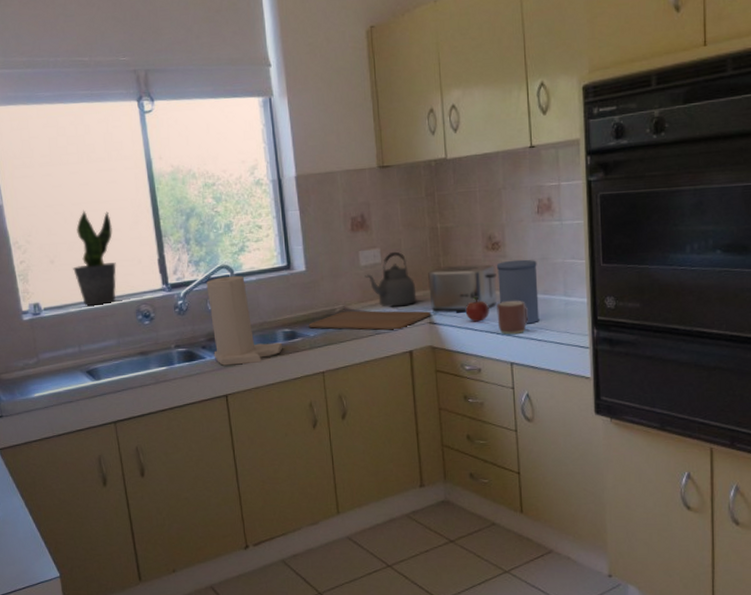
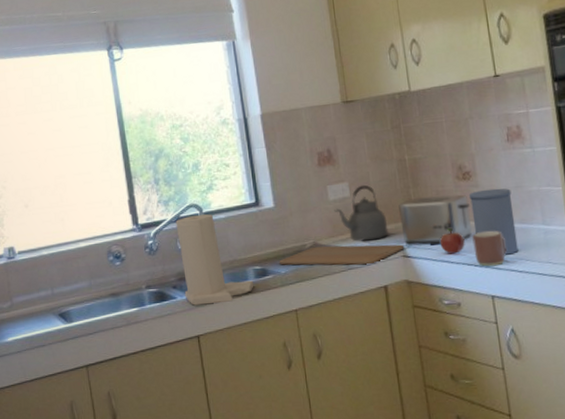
potted plant: present [73,210,116,306] -> none [46,155,88,248]

